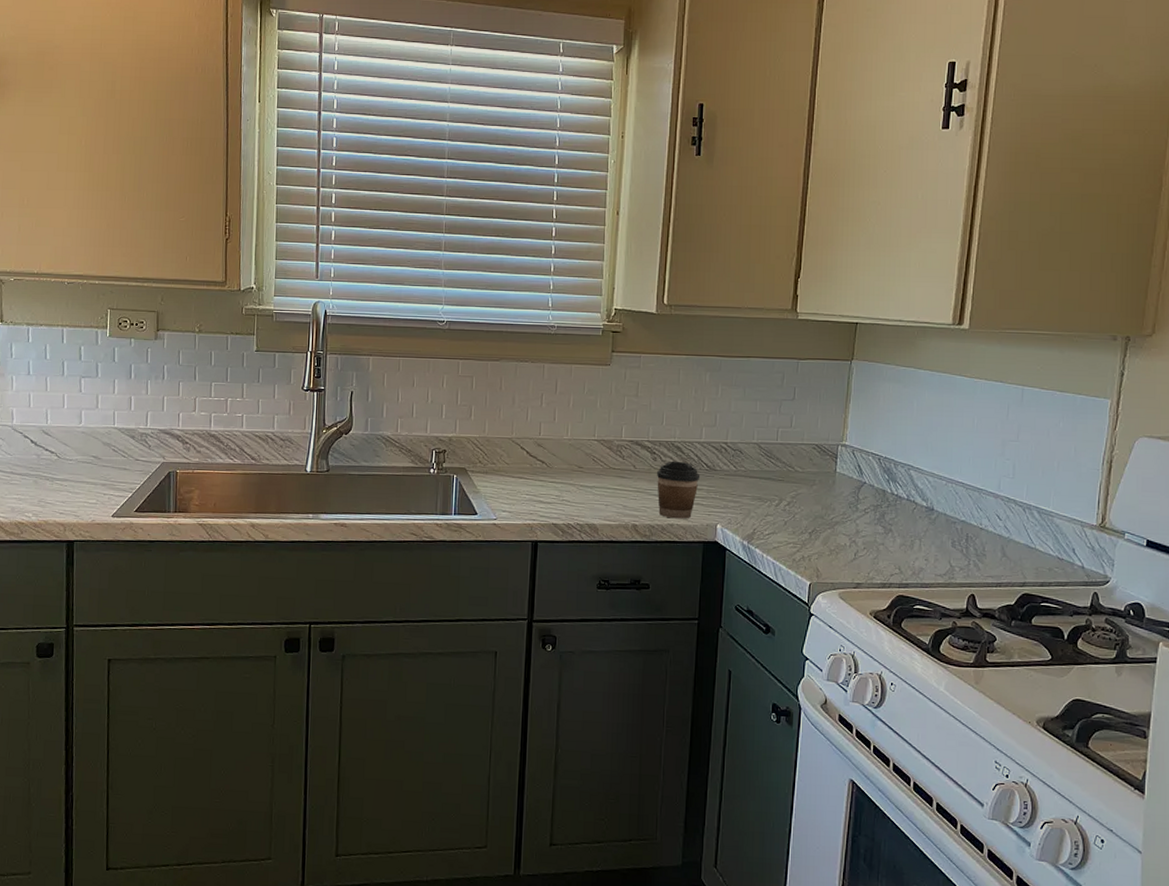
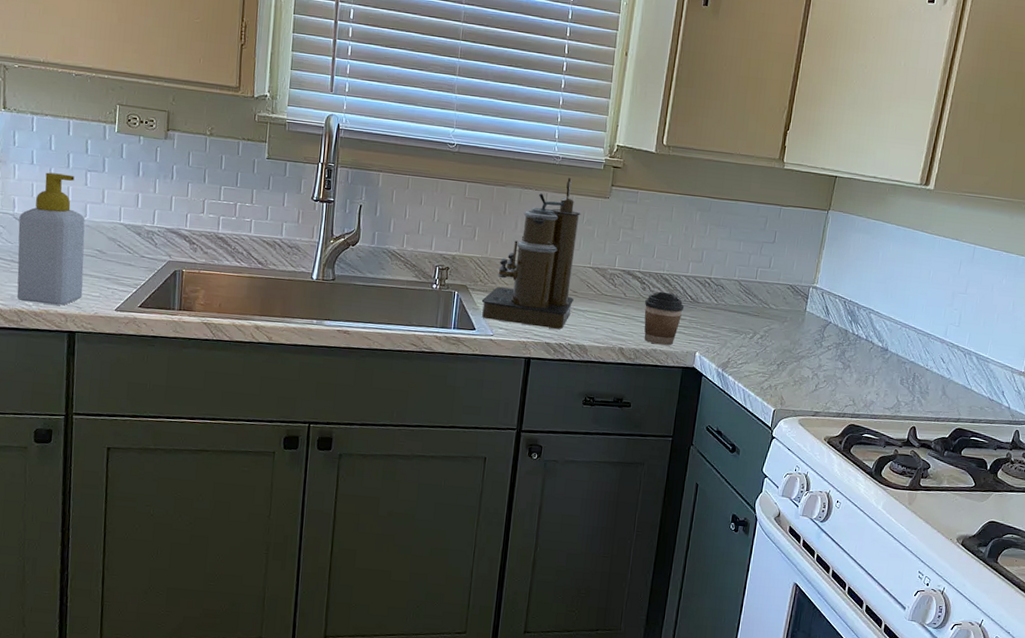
soap bottle: none [17,381,81,515] -> present [17,172,85,306]
coffee maker: none [482,346,581,508] -> present [481,177,581,329]

